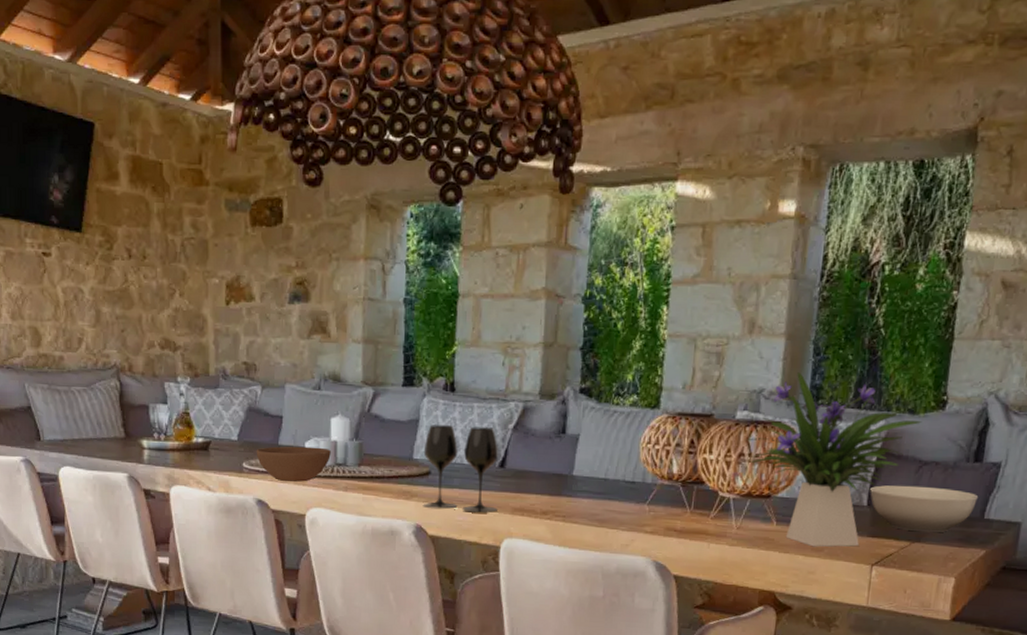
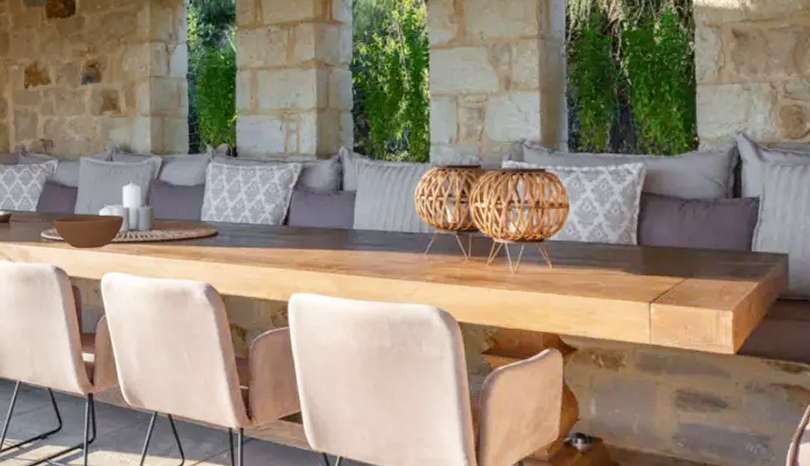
wine glass: present [422,424,499,514] -> none [210,187,284,270]
flower arrangement: present [745,372,921,548] -> none [513,122,677,288]
bowl: present [870,485,979,533] -> none [638,223,743,268]

